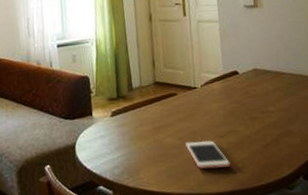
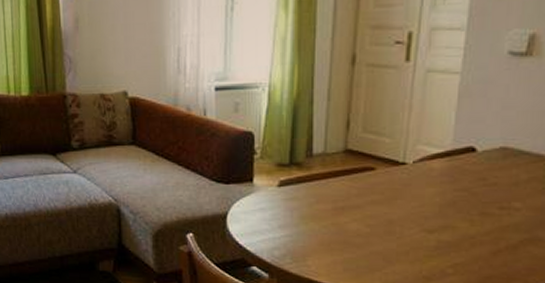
cell phone: present [186,140,231,169] -> none [376,232,436,271]

